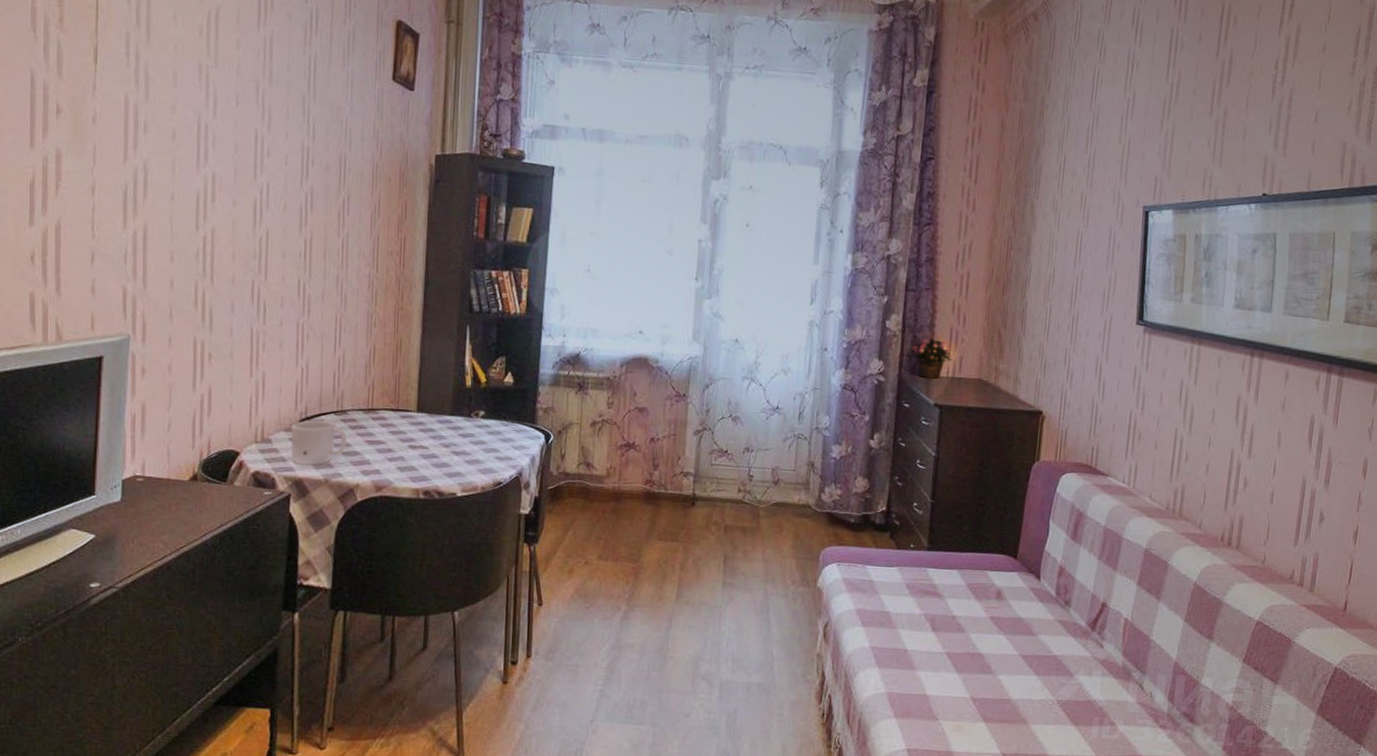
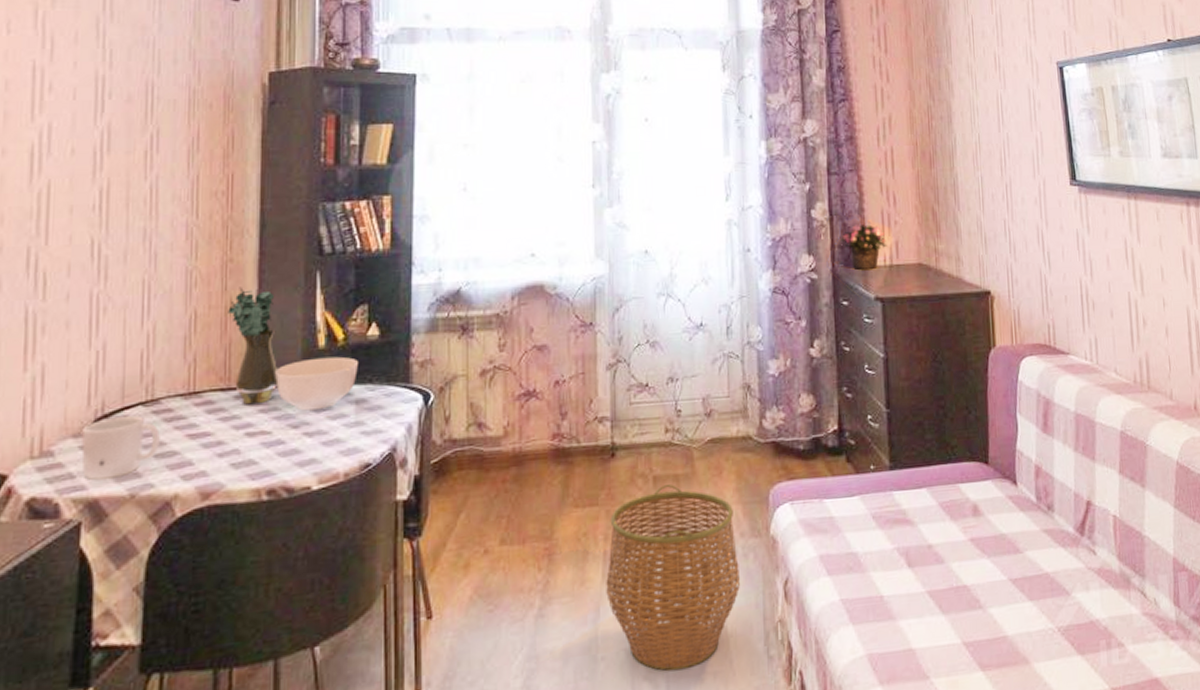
vase: none [398,331,435,425] -> present [228,287,279,405]
bowl: none [432,394,496,436] -> present [275,356,358,411]
basket: none [678,534,789,677] -> present [606,485,740,671]

